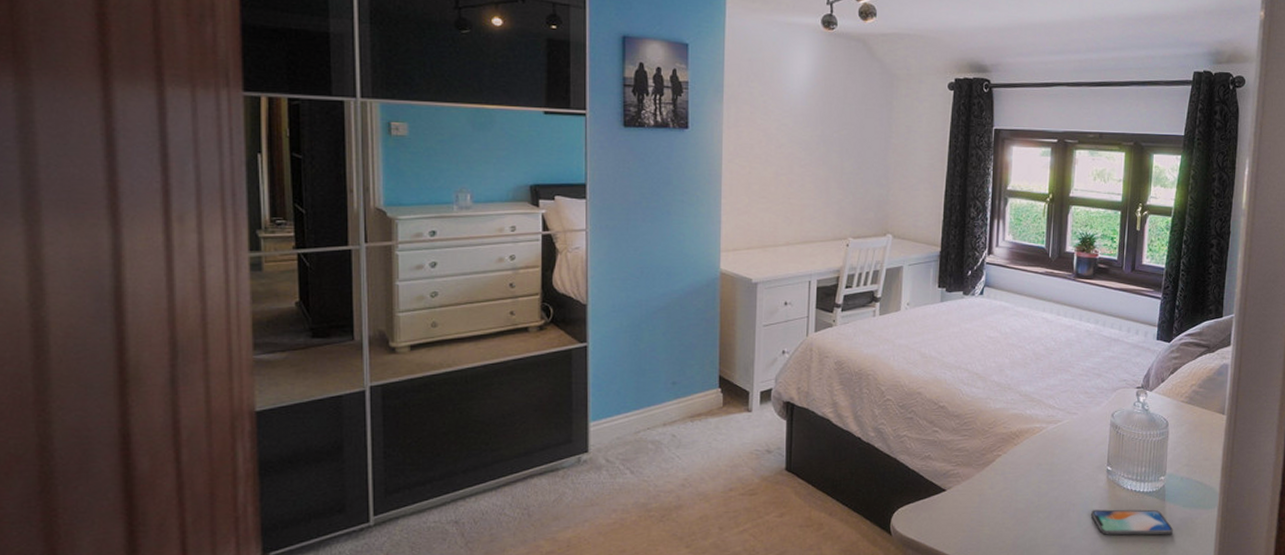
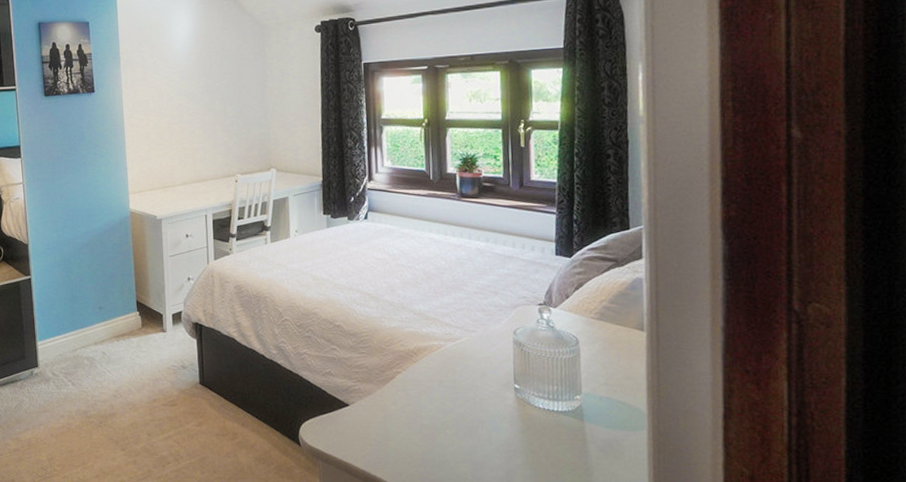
smartphone: present [1091,509,1174,535] -> none [502,428,598,457]

